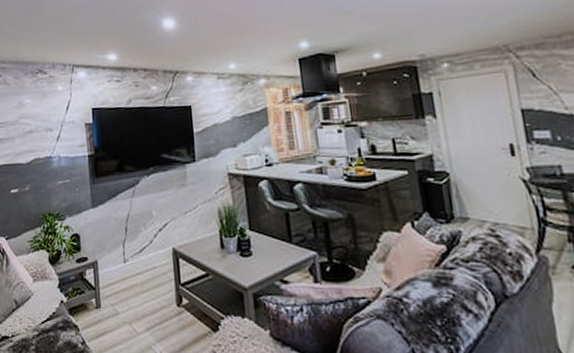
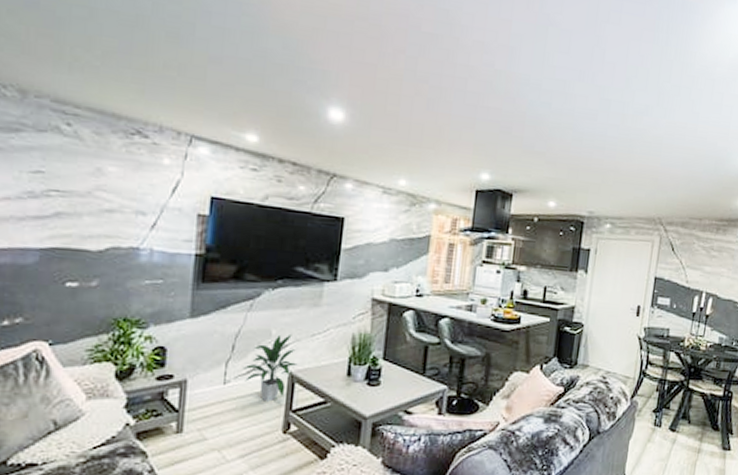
indoor plant: none [136,214,178,277] -> present [242,334,298,402]

